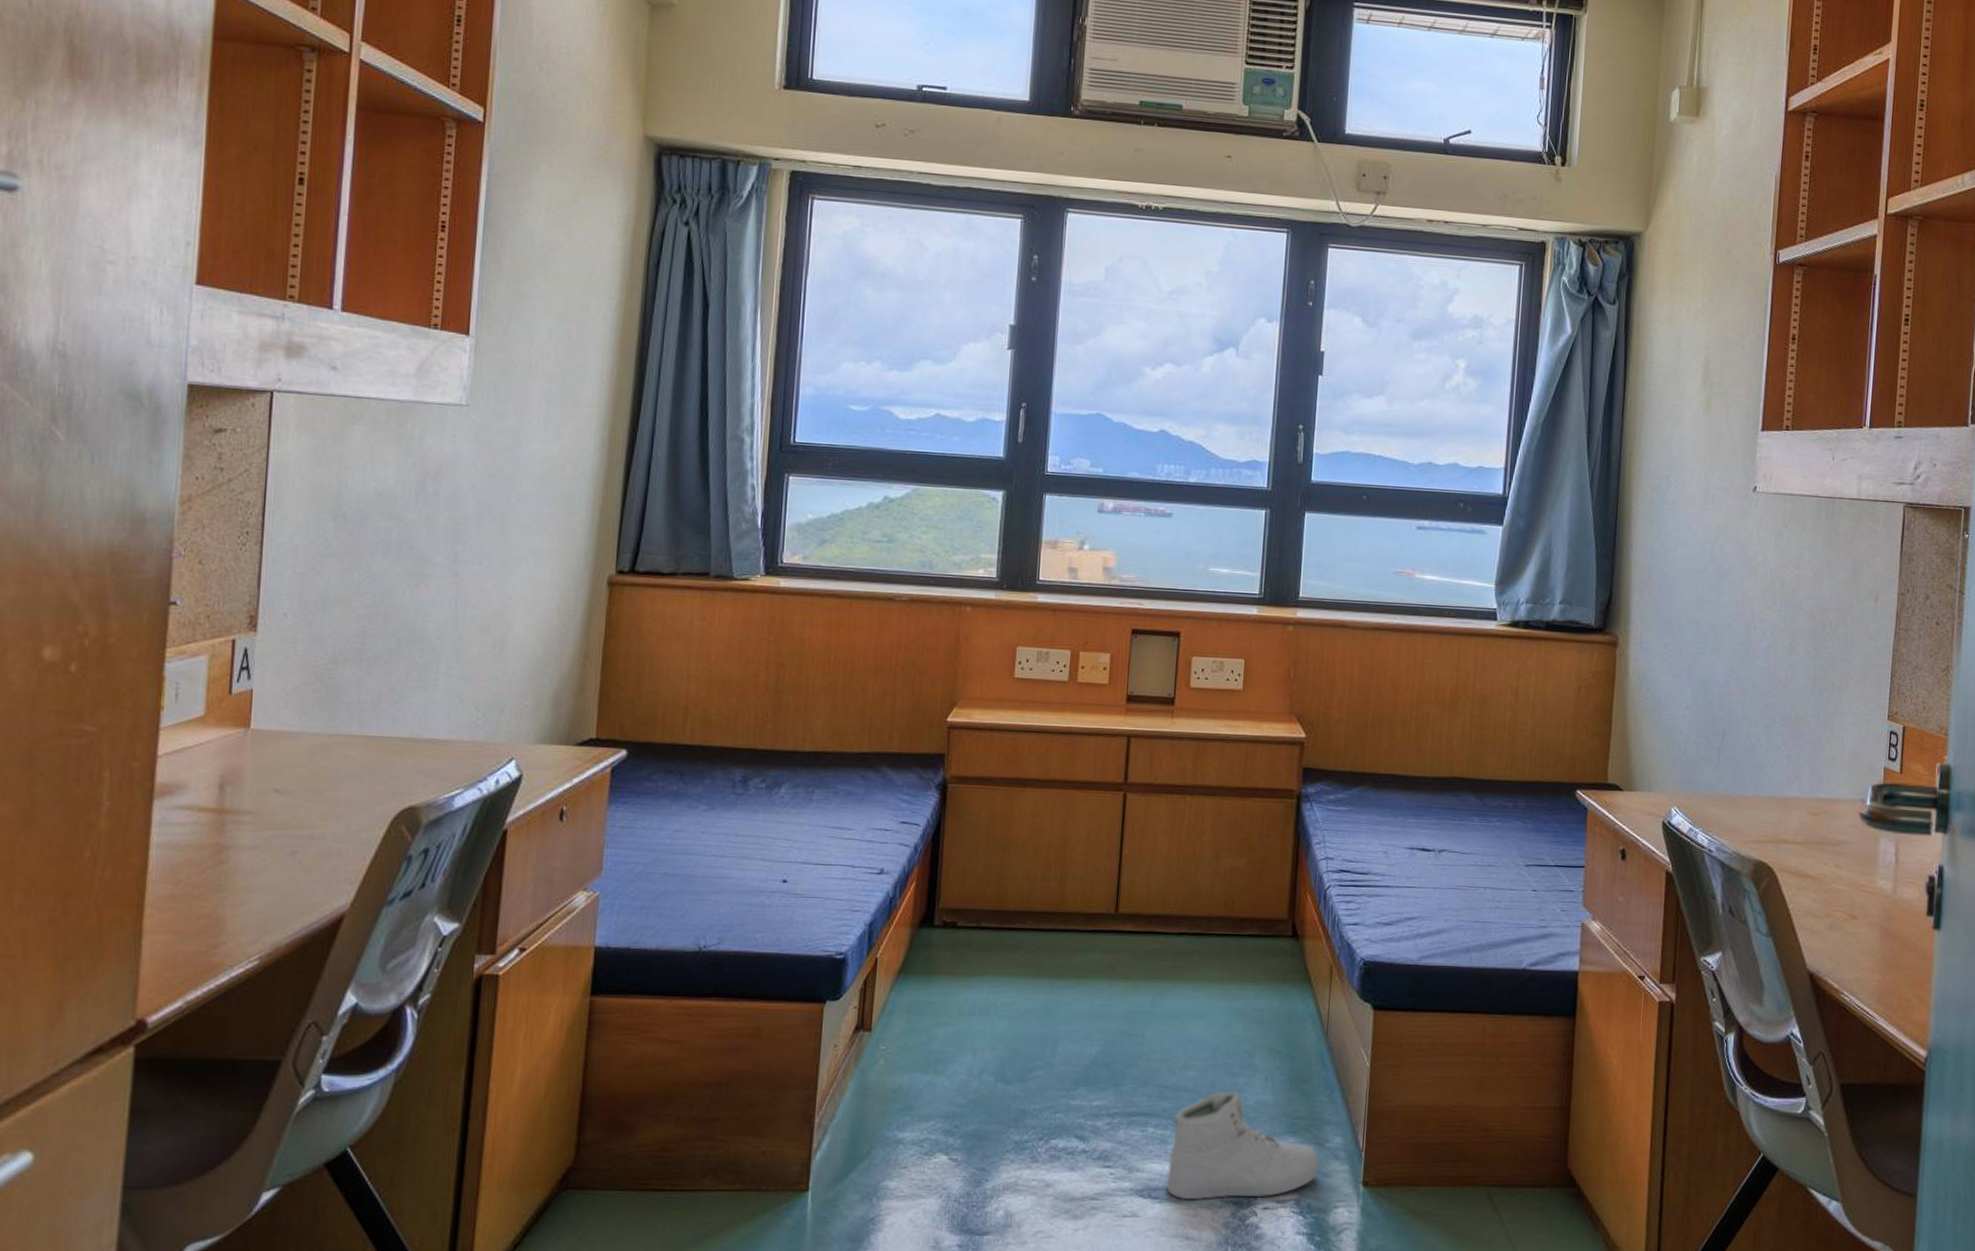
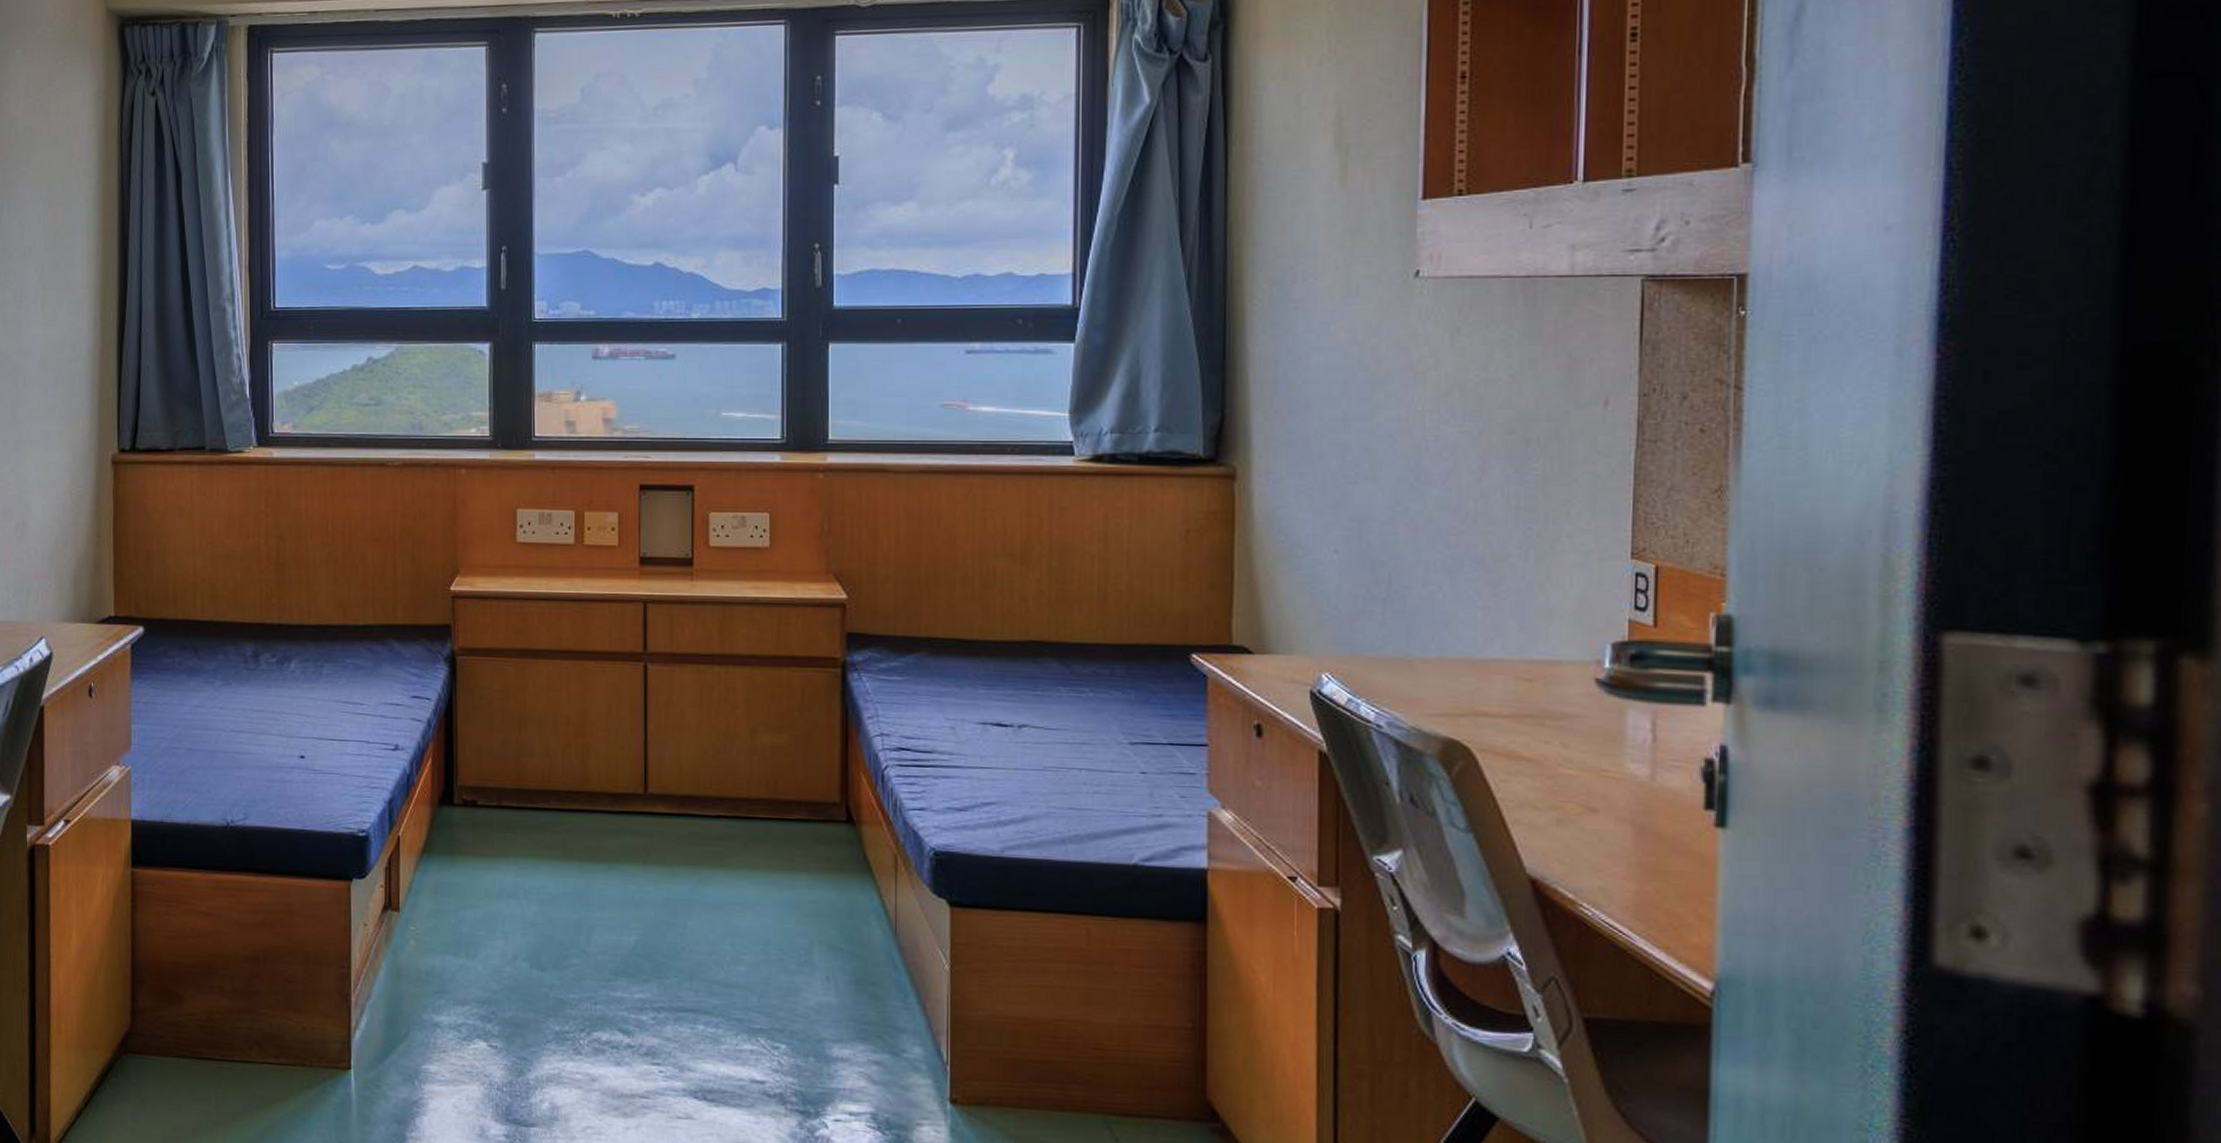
sneaker: present [1166,1090,1319,1201] -> none [722,990,896,1108]

